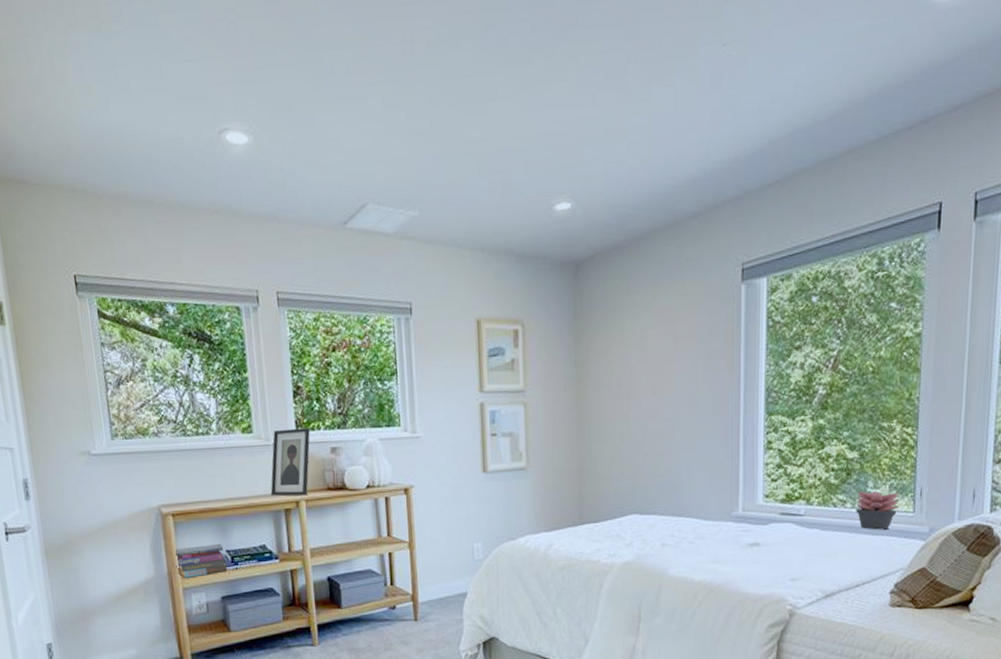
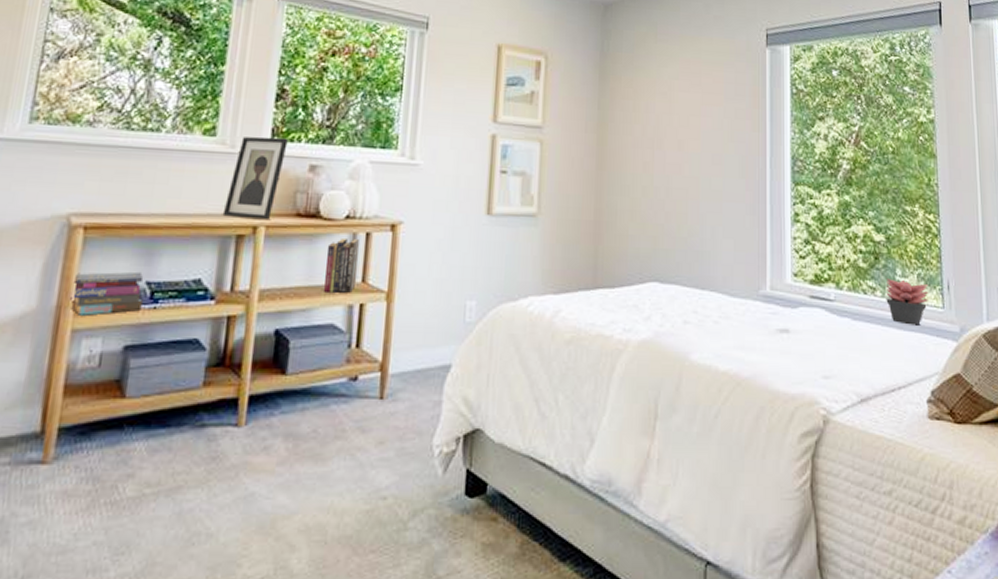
books: none [357,502,383,546] -> present [324,237,359,293]

